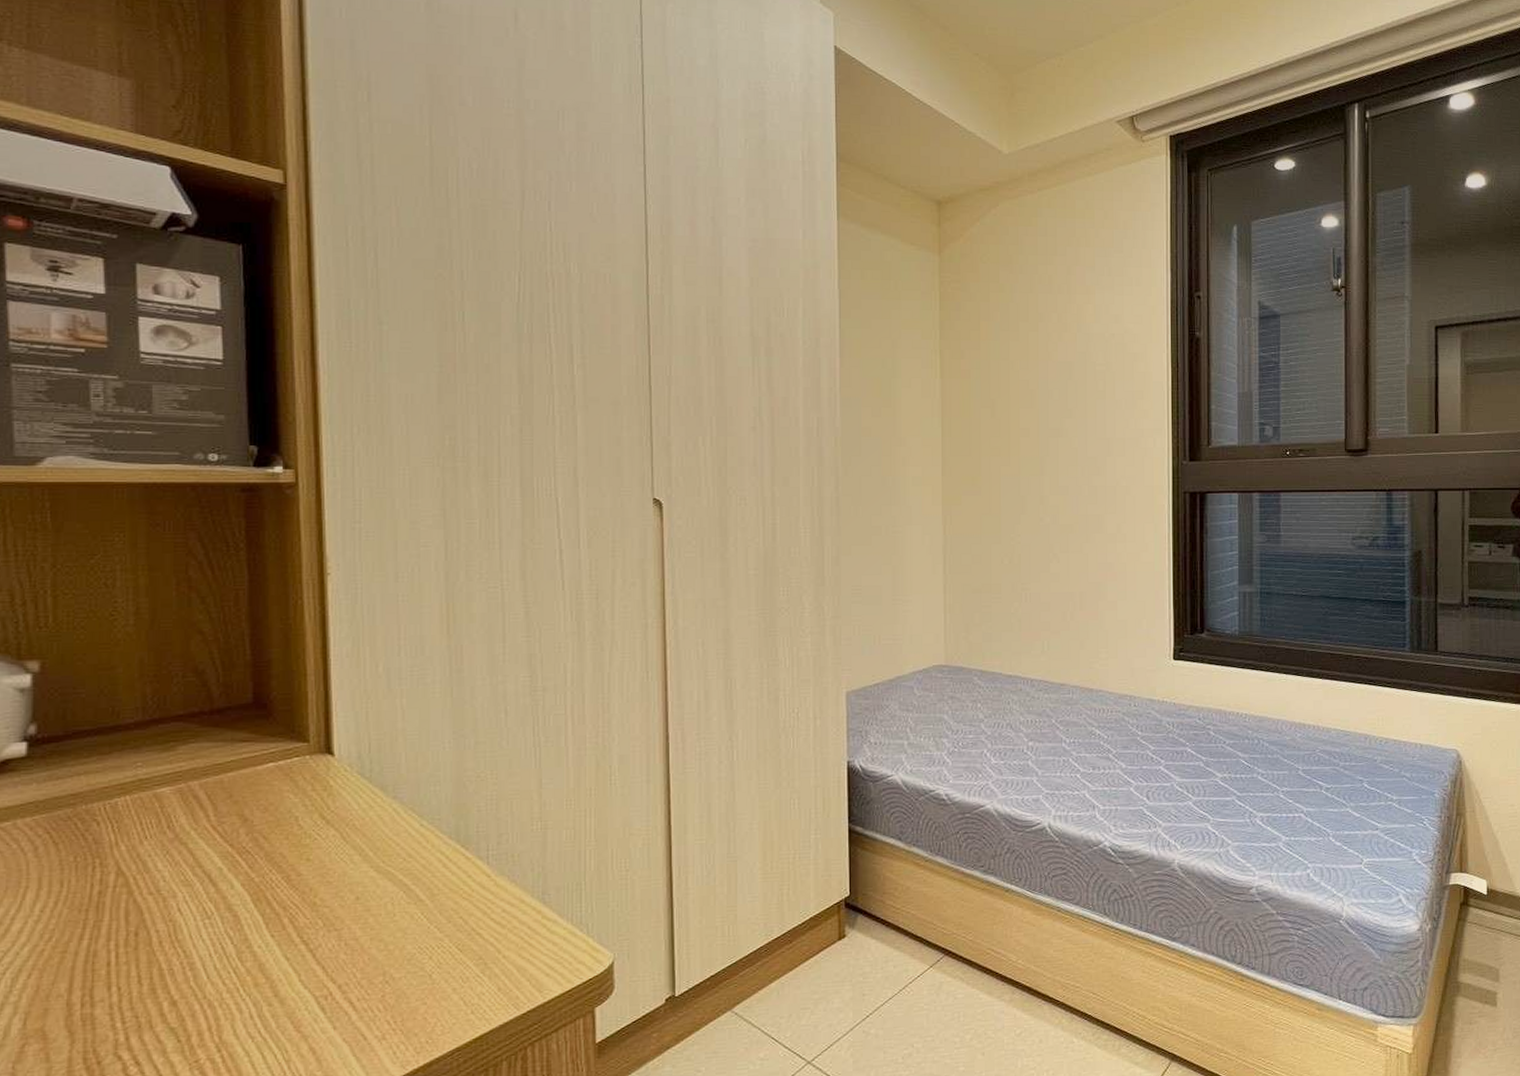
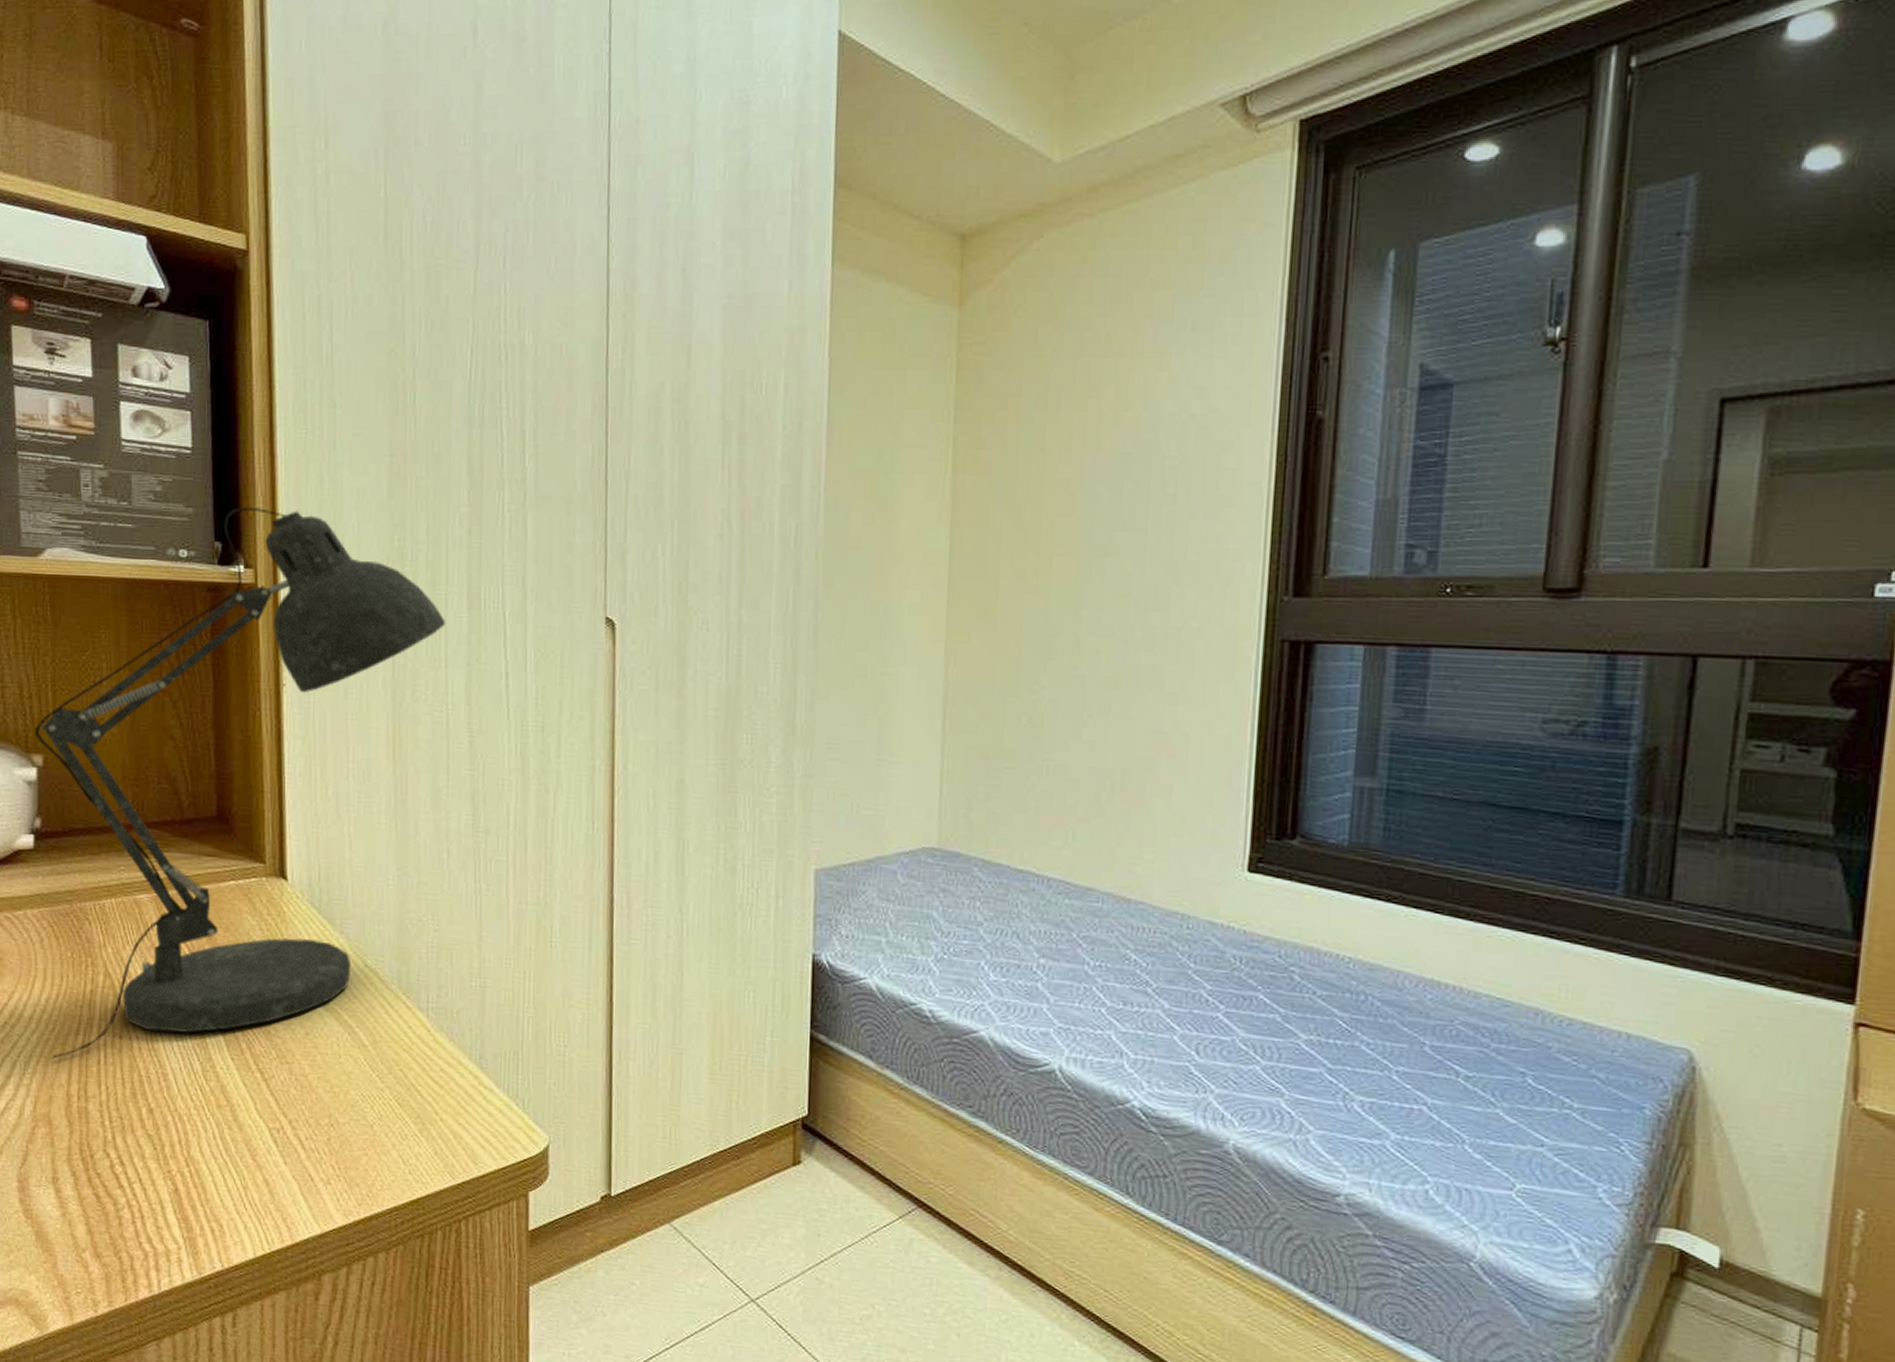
desk lamp: none [30,412,498,969] -> present [35,506,445,1059]

